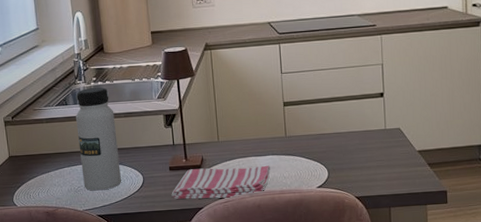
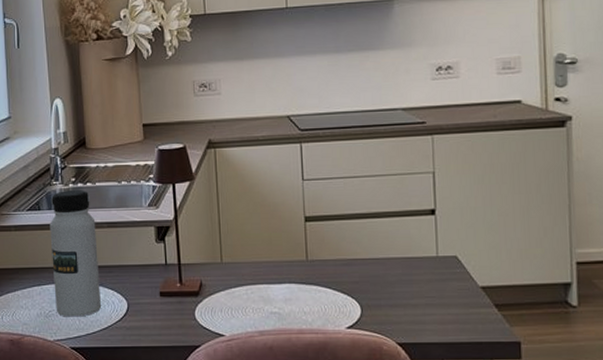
dish towel: present [171,165,270,199] -> none [161,296,287,336]

